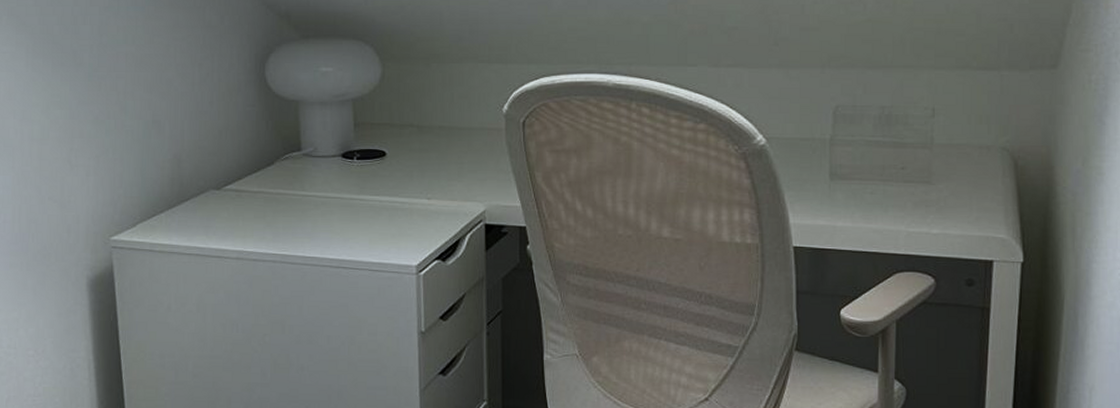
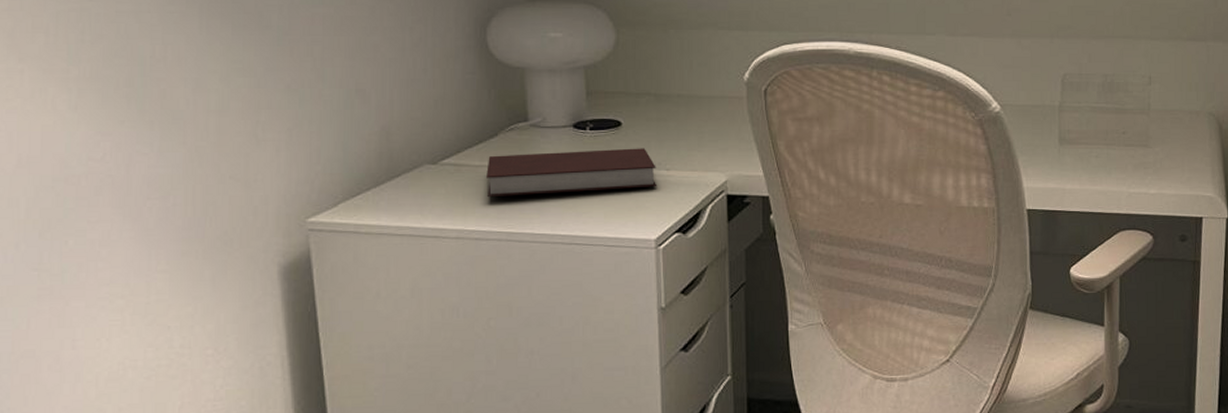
notebook: none [264,177,418,221] -> present [486,148,656,197]

